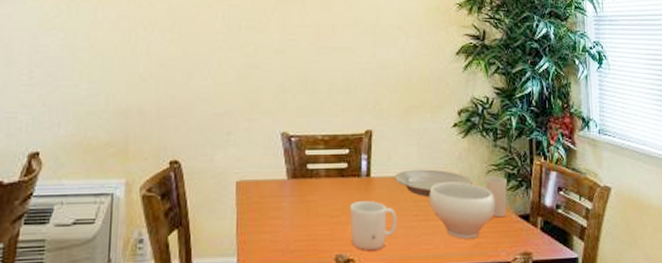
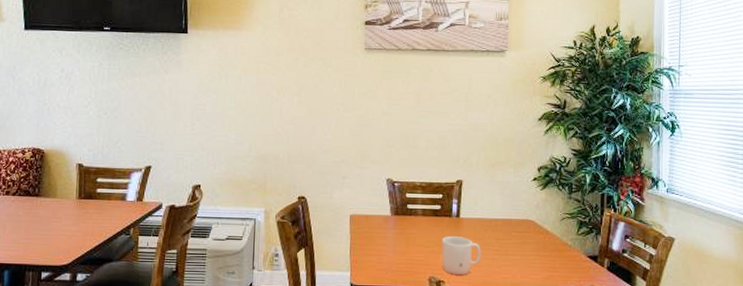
plate: present [394,169,474,198] -> none [480,213,549,237]
bowl: present [429,182,497,239] -> none [509,225,569,272]
cup: present [486,176,507,218] -> none [560,223,579,257]

